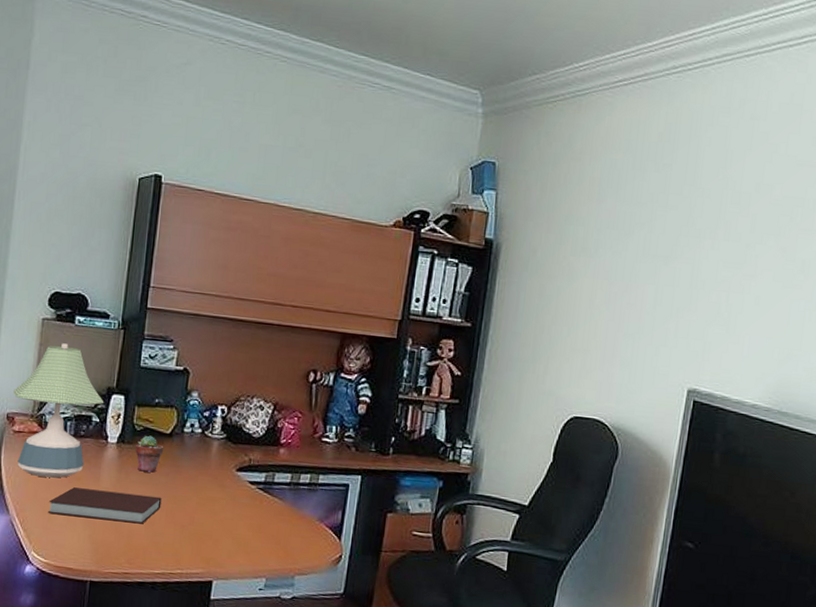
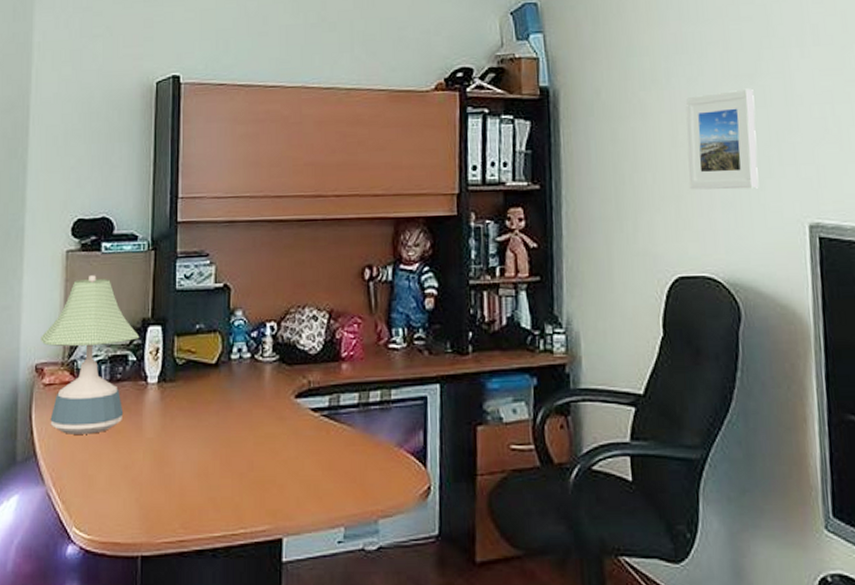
notebook: present [47,487,162,524] -> none [87,441,214,478]
potted succulent: present [135,435,164,473] -> none [178,368,211,413]
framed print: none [596,267,666,354] -> present [685,88,759,190]

